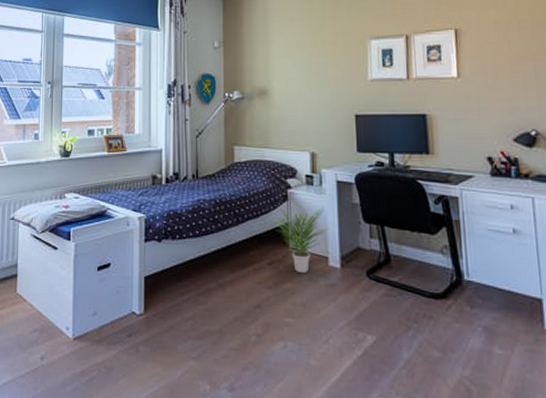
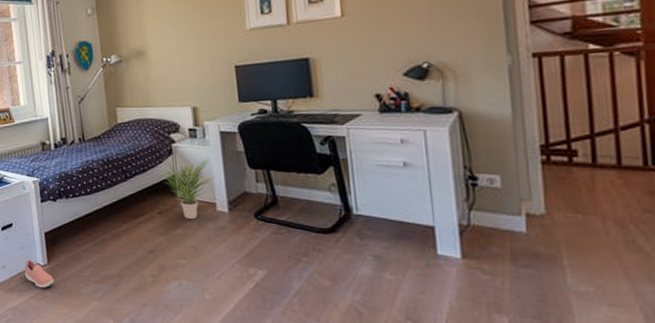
shoe: none [118,307,149,342] -> present [24,260,54,288]

